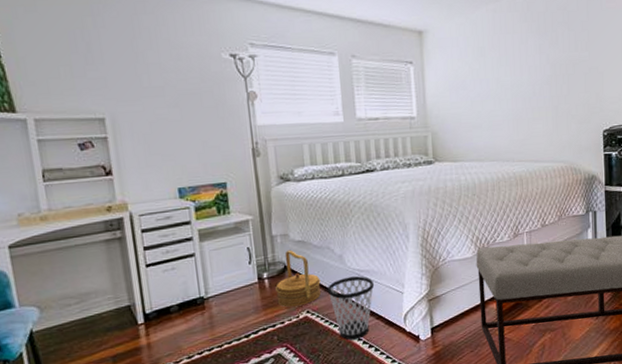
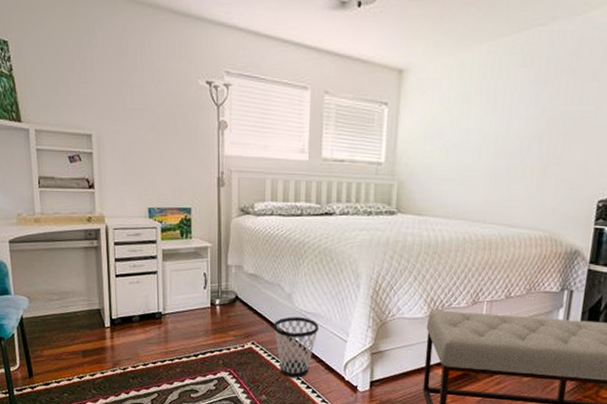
basket: present [275,249,321,308] -> none [226,281,268,337]

